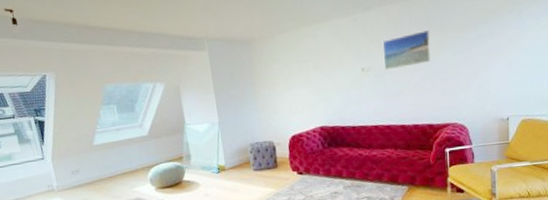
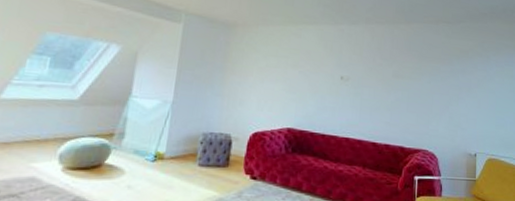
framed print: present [382,30,431,71] -> none [363,54,409,85]

